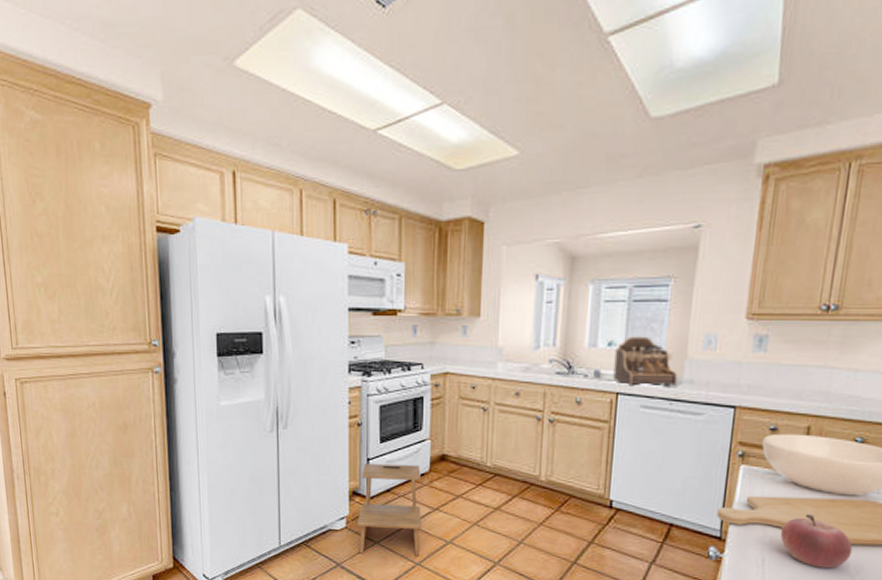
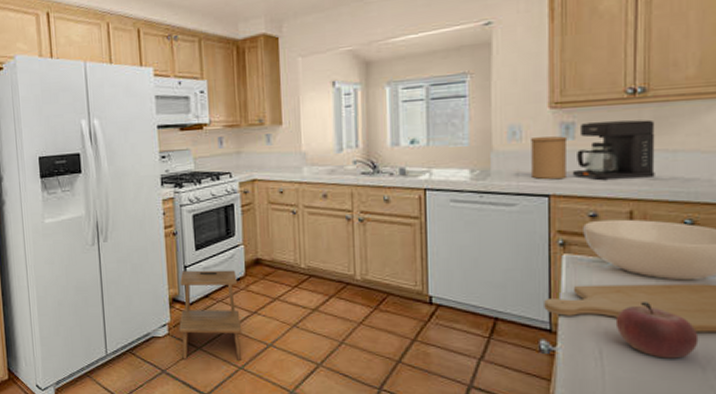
spice rack: present [613,336,678,387] -> none [418,132,486,182]
canister: none [721,348,760,392] -> present [531,136,568,180]
coffee maker: none [759,335,843,396] -> present [572,119,655,181]

